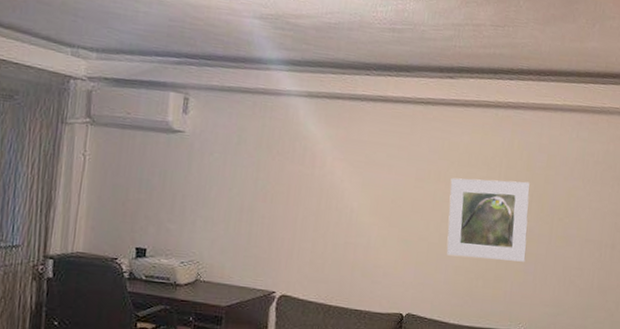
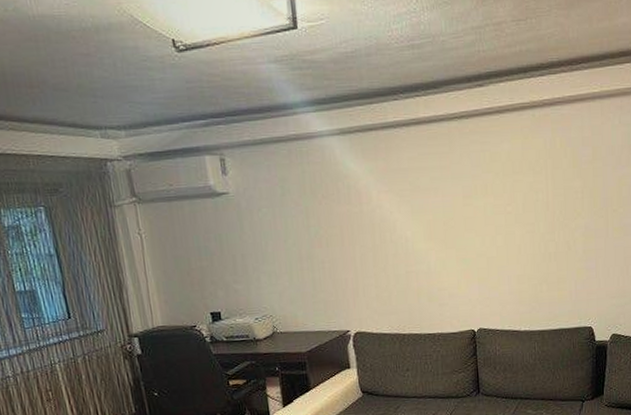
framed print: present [446,177,530,262] -> none [498,179,585,267]

